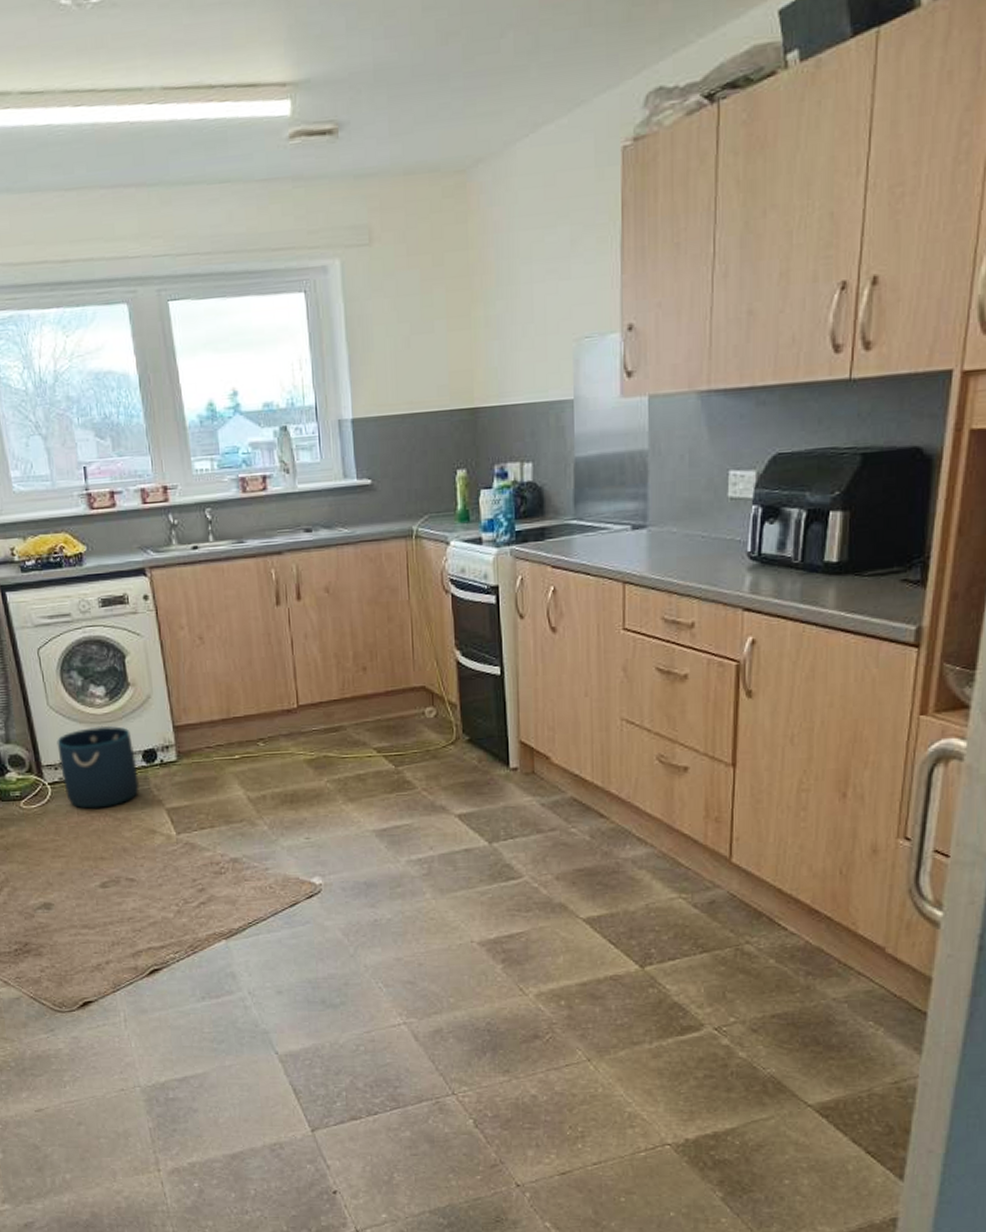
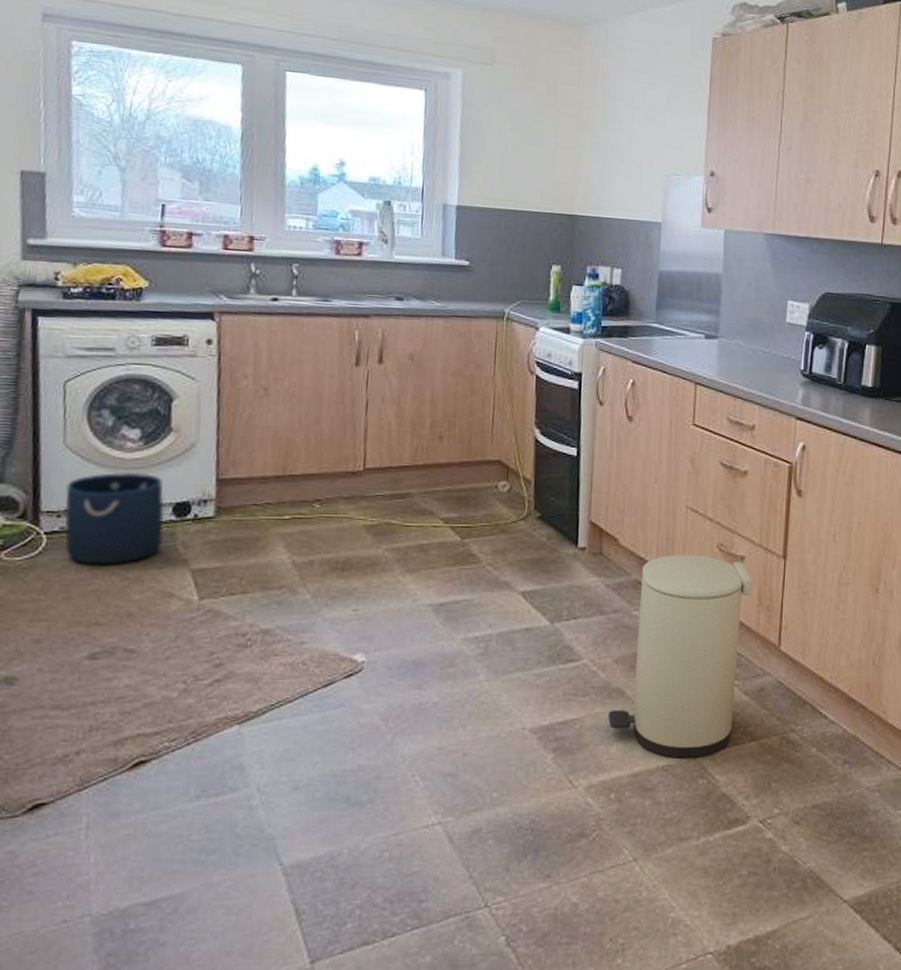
pedal bin: none [552,768,698,969] -> present [607,555,753,759]

